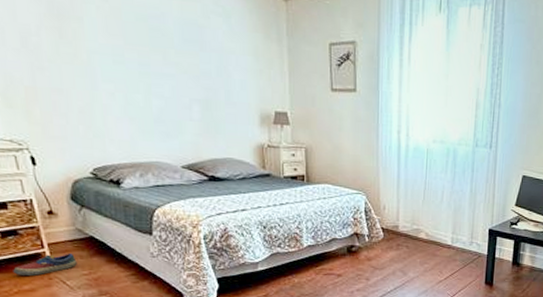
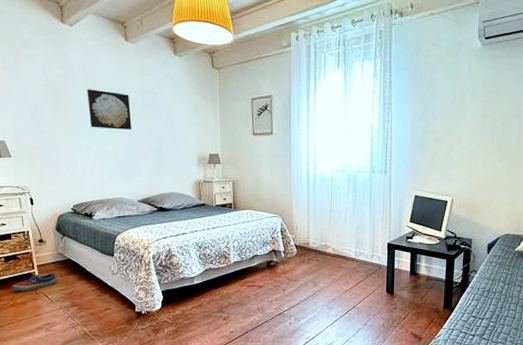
wall art: none [103,12,169,73] -> present [87,89,132,130]

